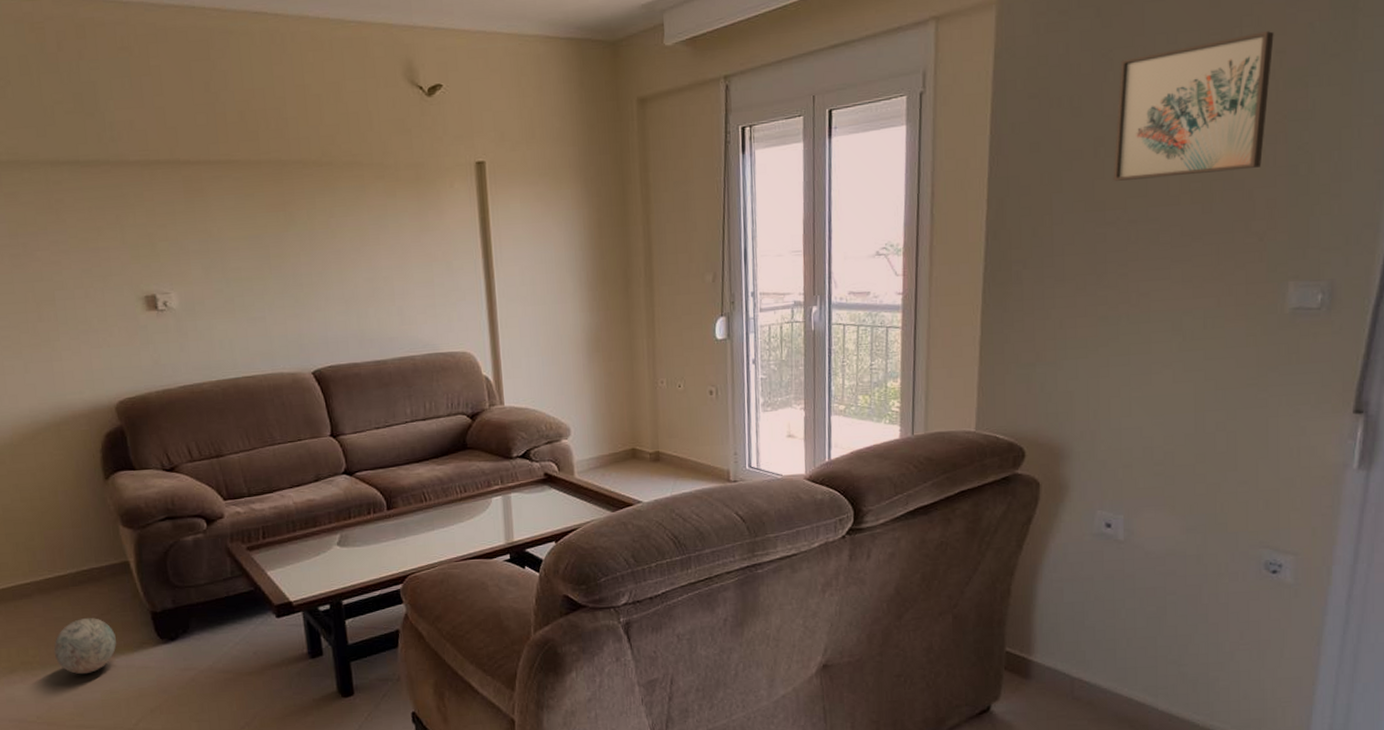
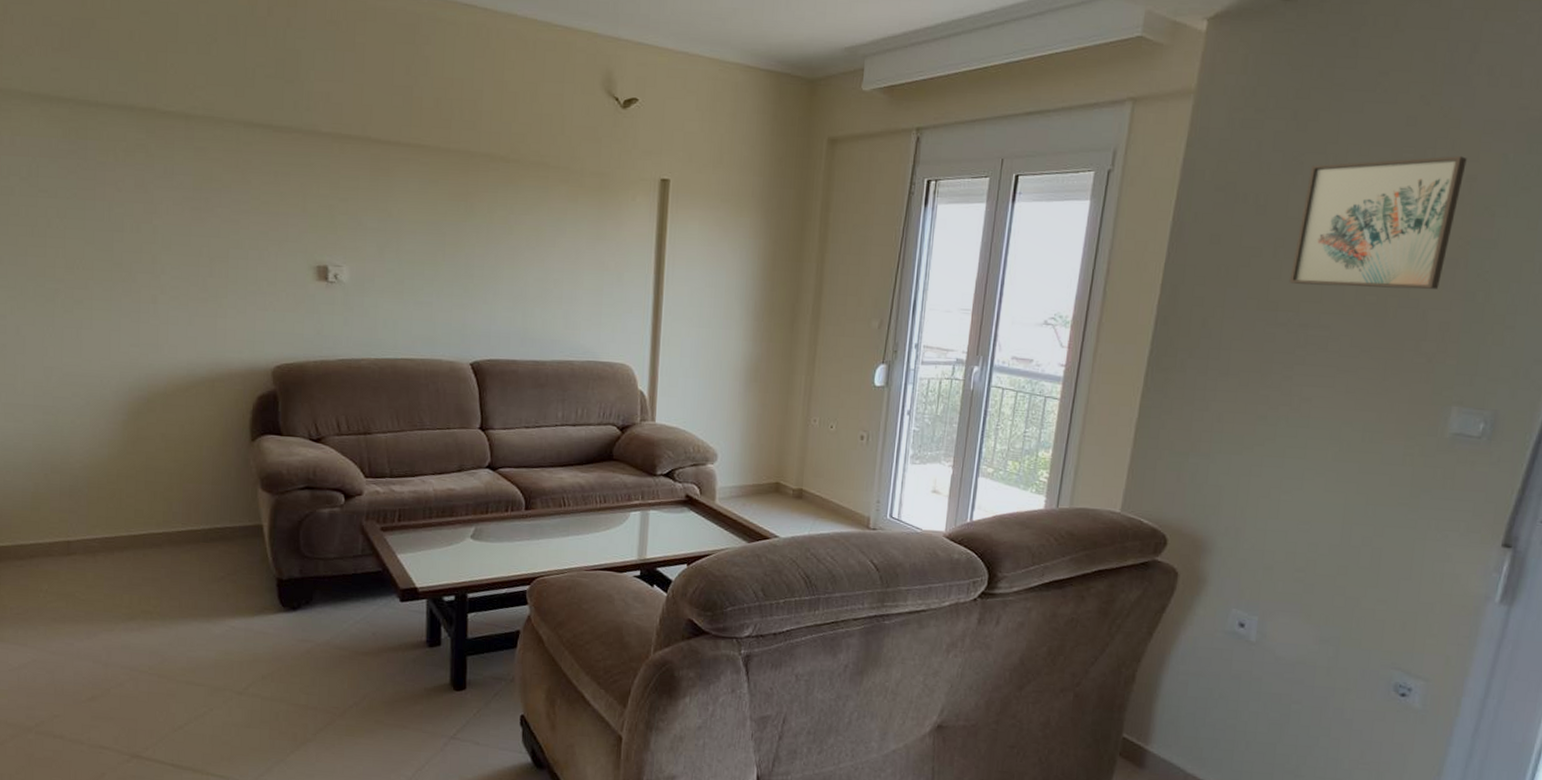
decorative ball: present [53,617,117,675] -> none [175,575,239,632]

